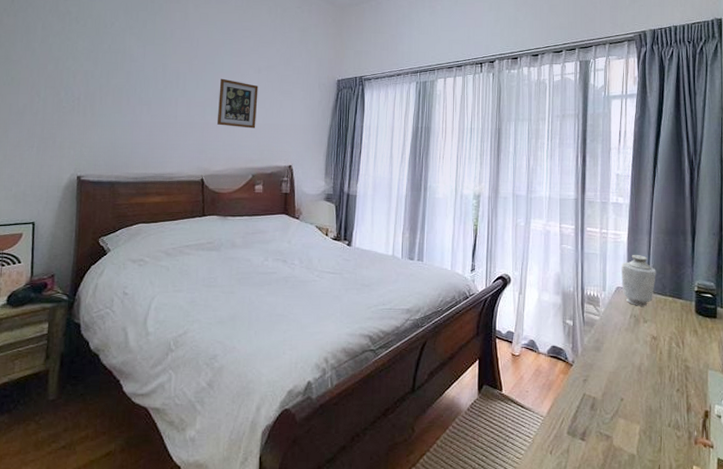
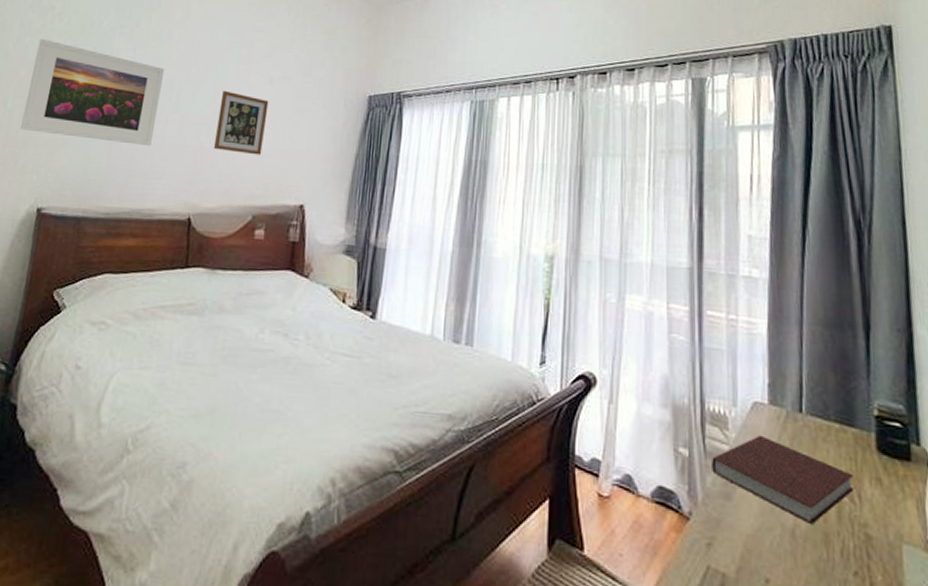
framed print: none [55,38,171,125] -> present [21,38,165,147]
notebook: none [588,308,680,363] -> present [712,435,854,525]
vase: present [621,255,656,306] -> none [760,355,813,435]

